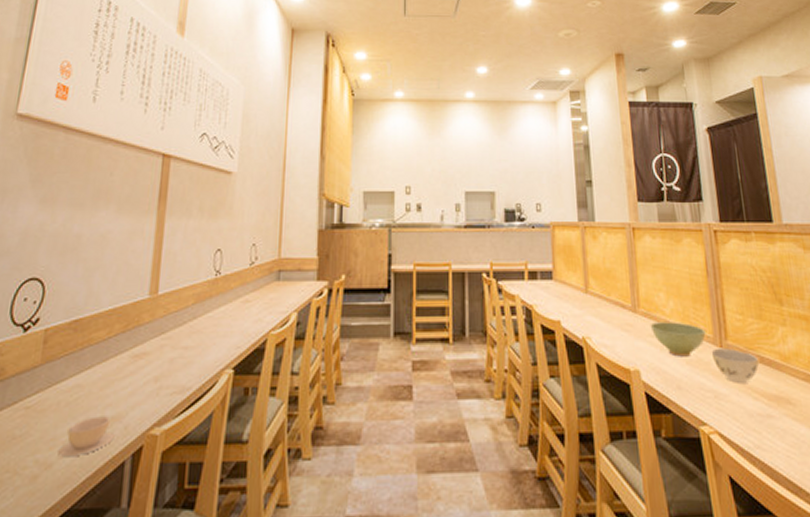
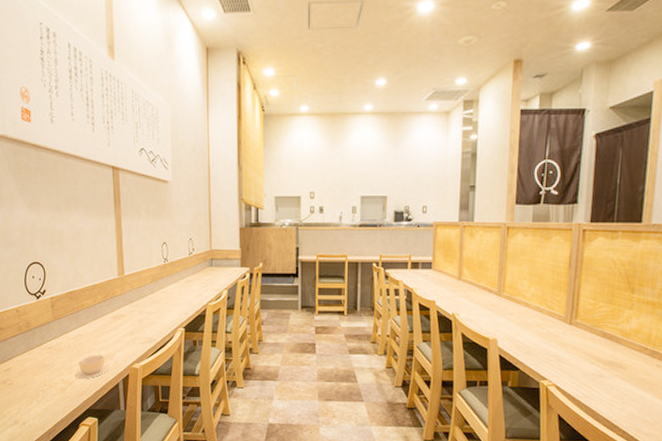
bowl: present [650,322,706,357] -> none [511,304,559,331]
teacup: present [711,347,760,385] -> none [560,324,602,352]

